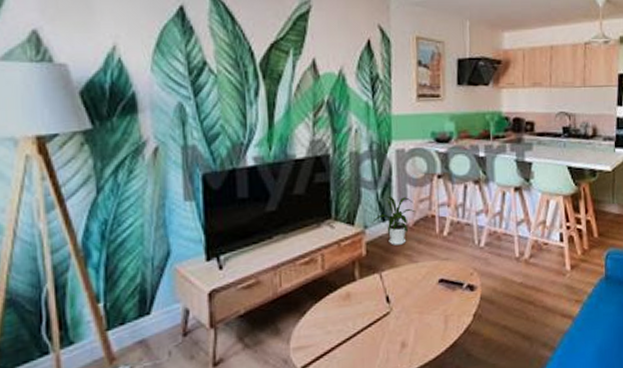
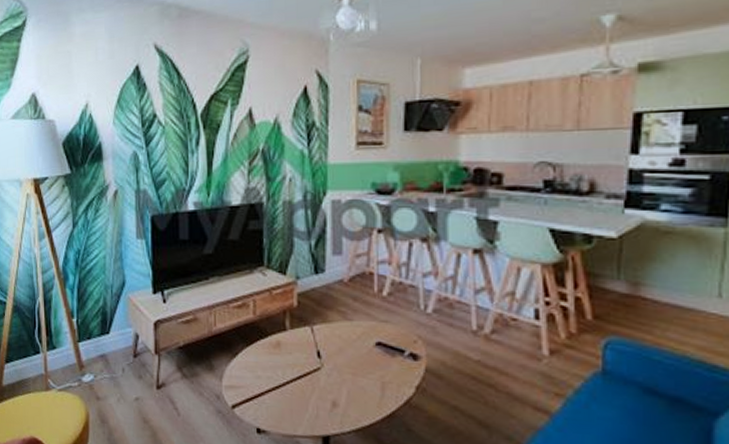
house plant: present [372,197,416,245] -> none [305,249,352,300]

